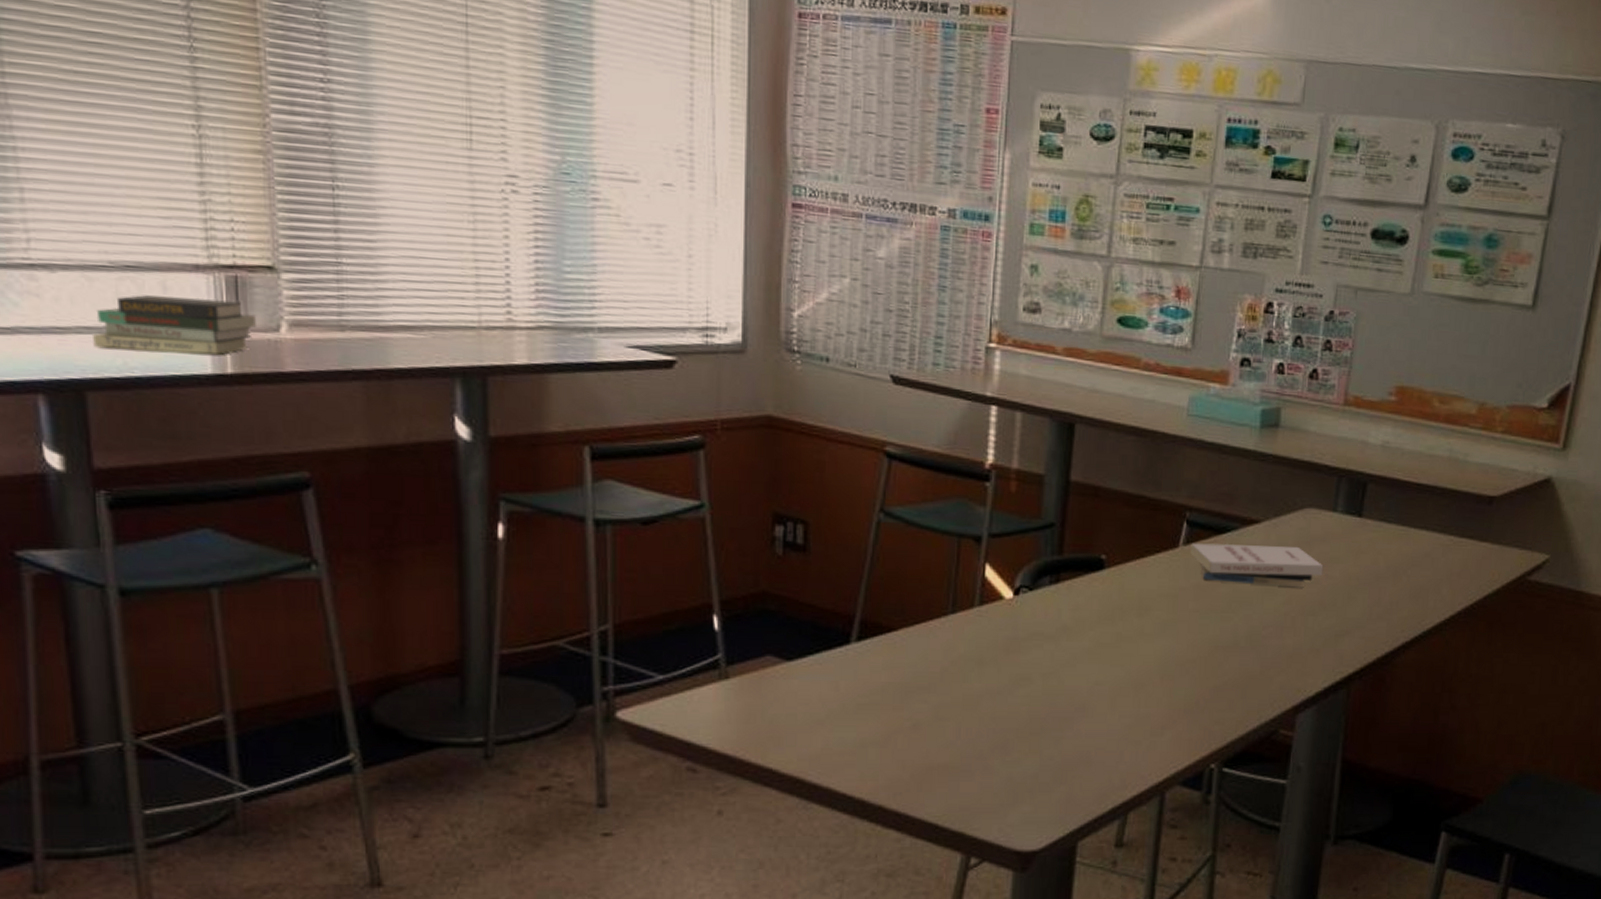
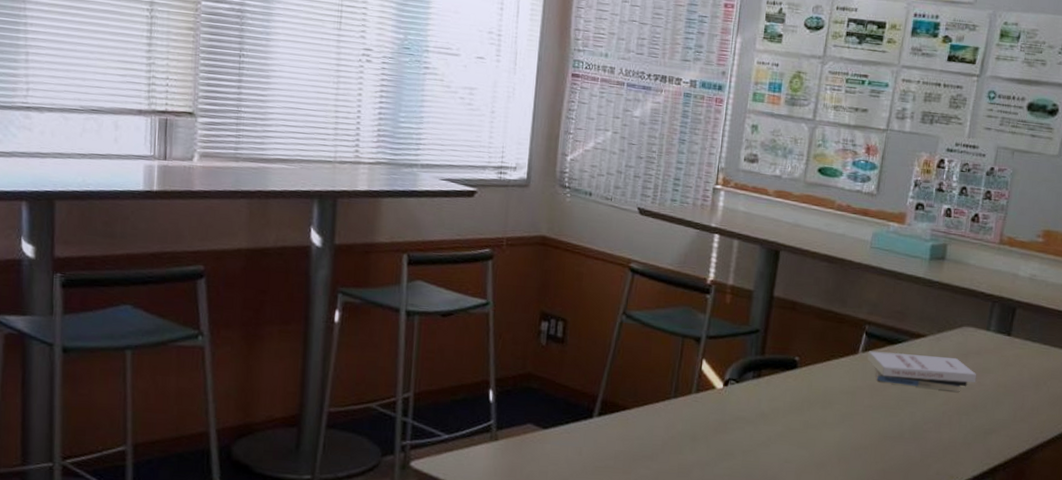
books: present [93,295,256,355] -> none [64,131,177,176]

